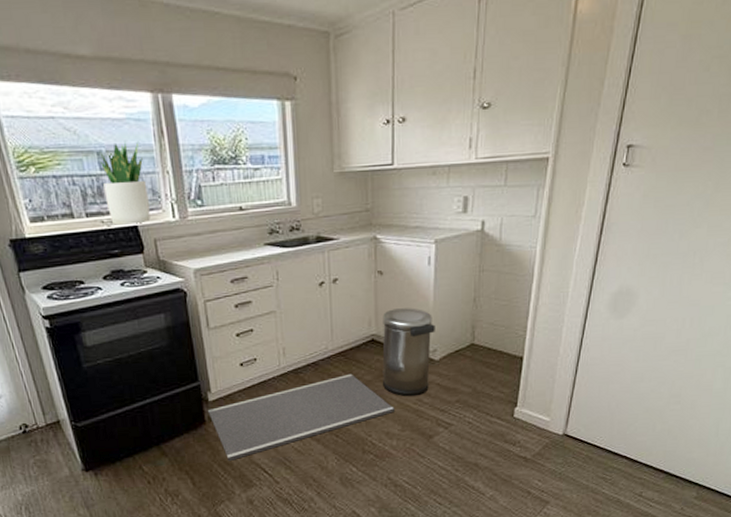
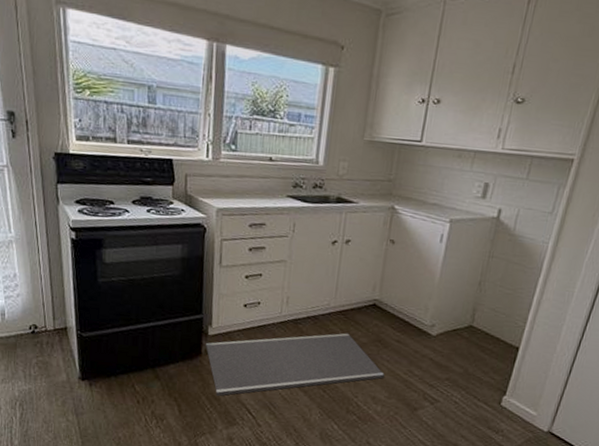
planter: present [99,140,151,225] -> none [148,79,189,158]
pedal bin: present [382,308,435,397] -> none [377,278,437,367]

